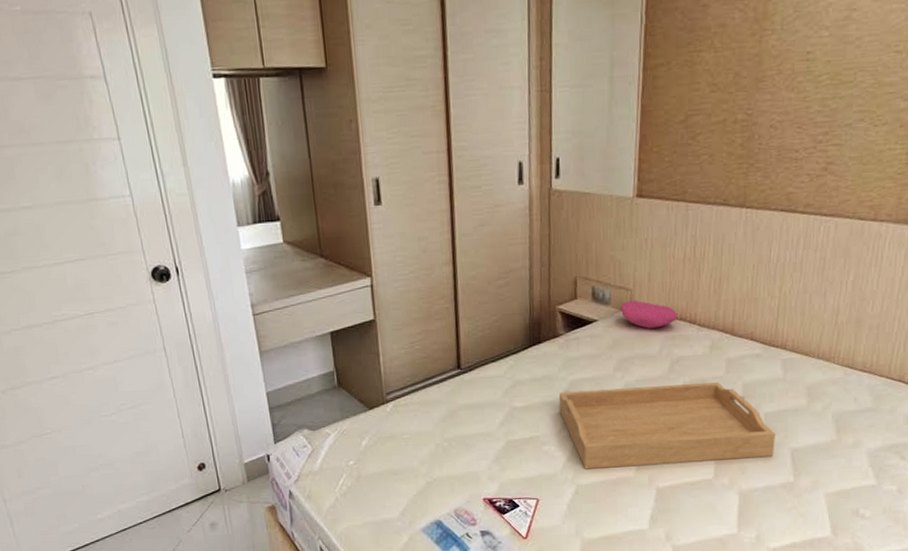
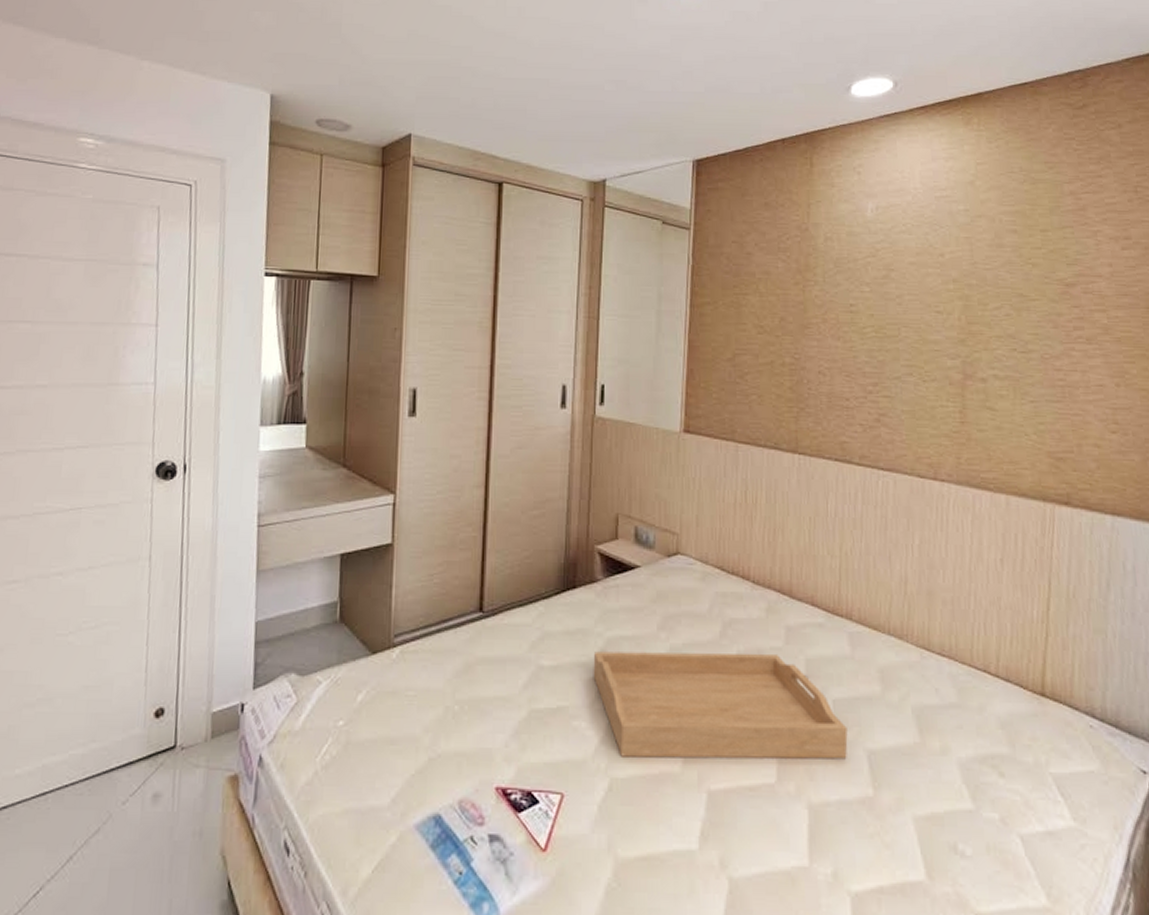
cushion: present [621,300,678,329] -> none [666,546,730,582]

